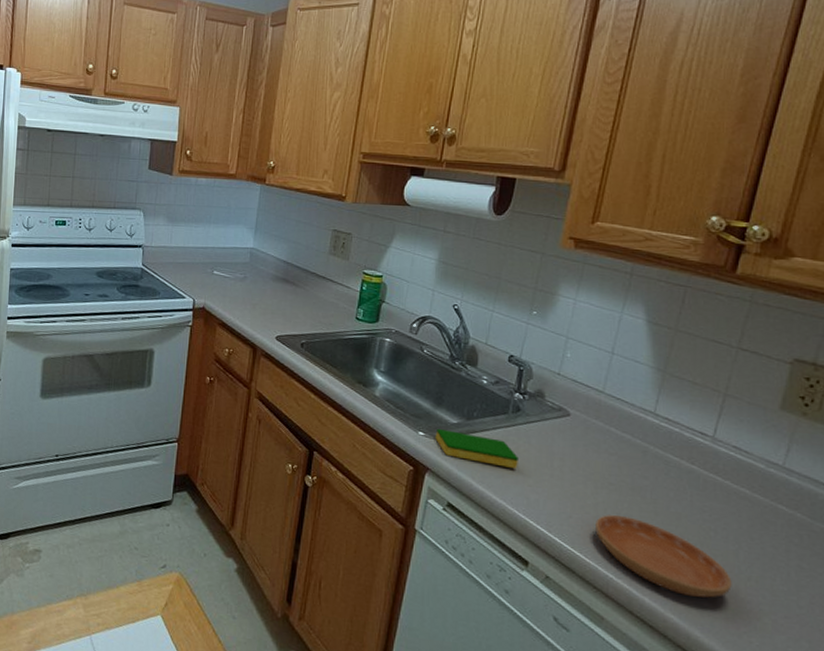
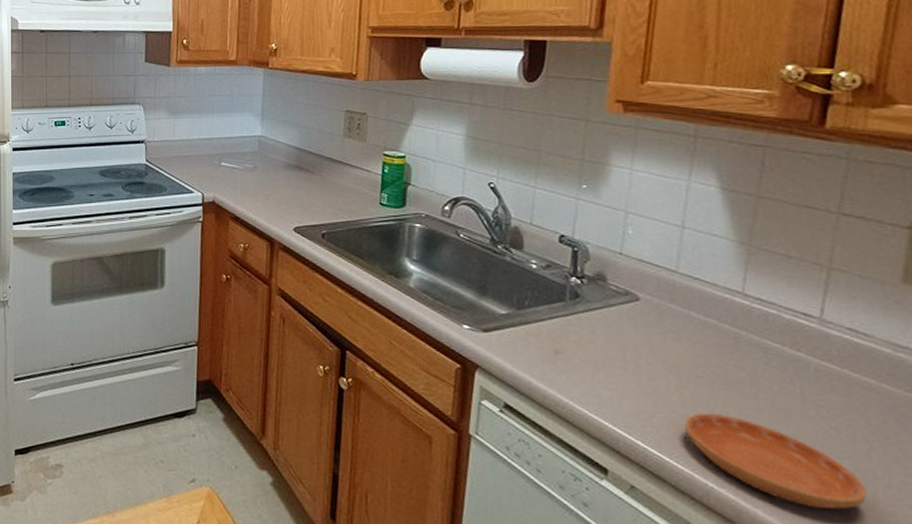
dish sponge: present [435,428,520,468] -> none [482,320,584,362]

